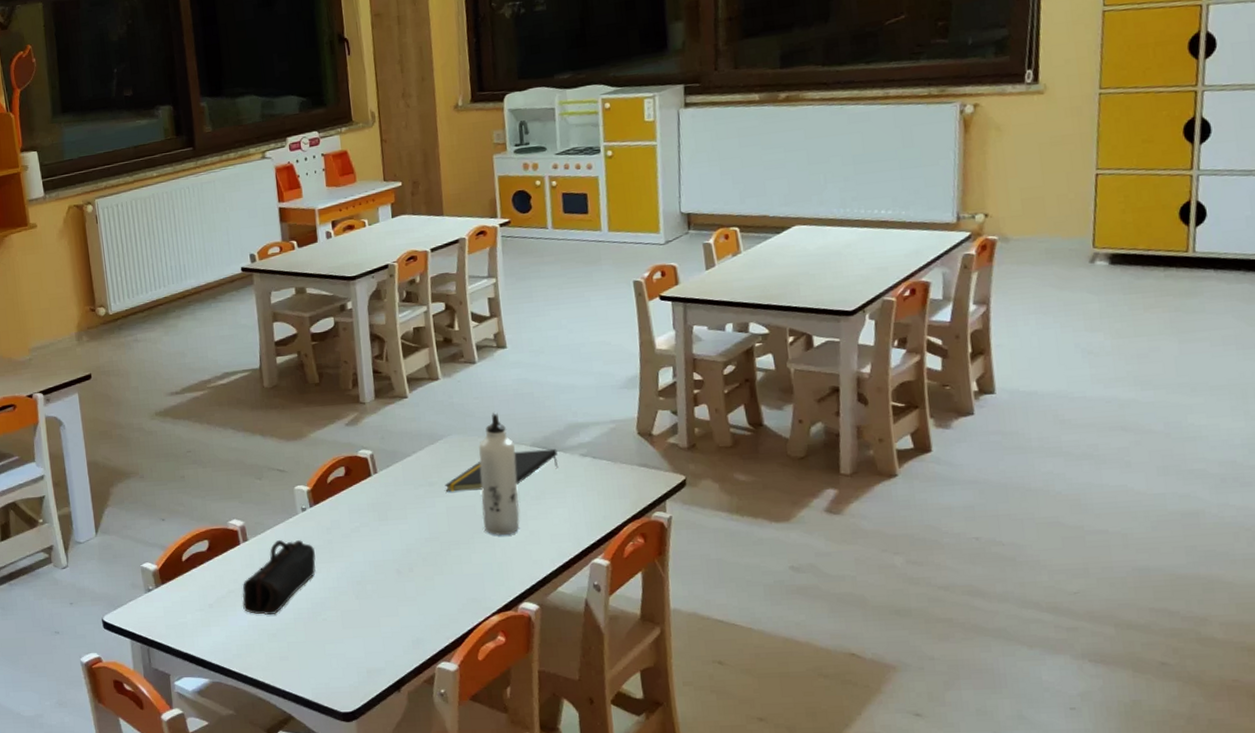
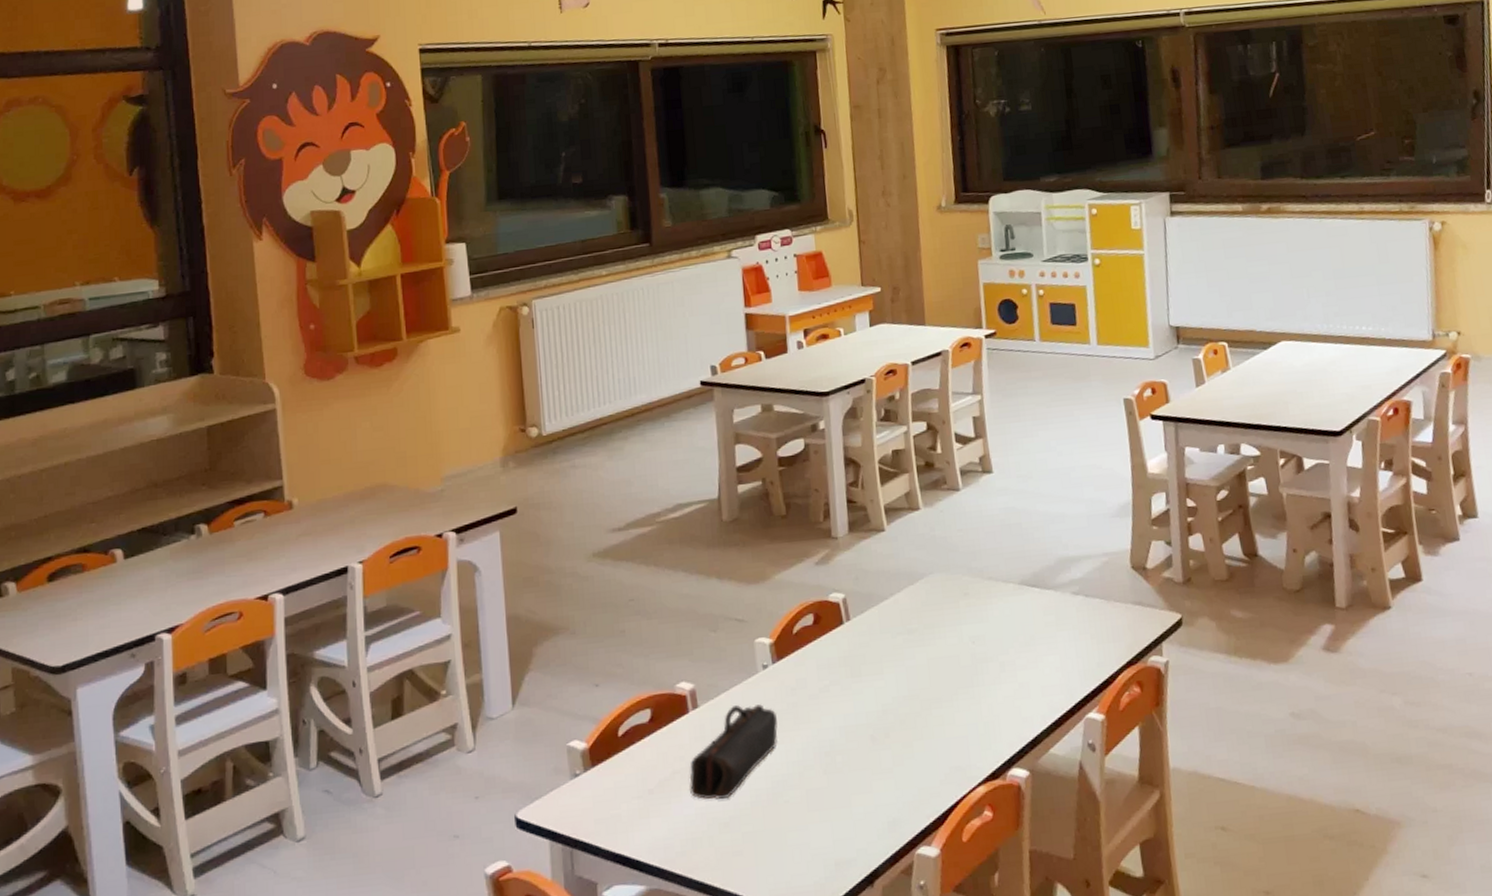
notepad: present [444,448,559,492] -> none [925,586,1050,640]
water bottle: present [479,411,520,536] -> none [963,545,1008,690]

